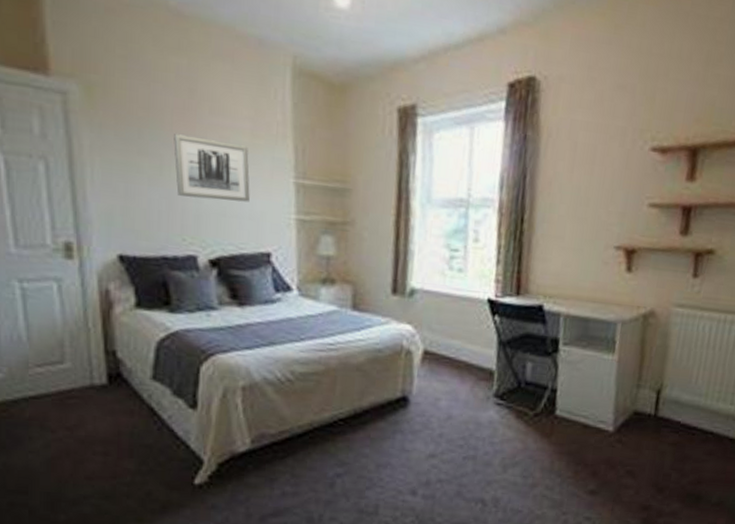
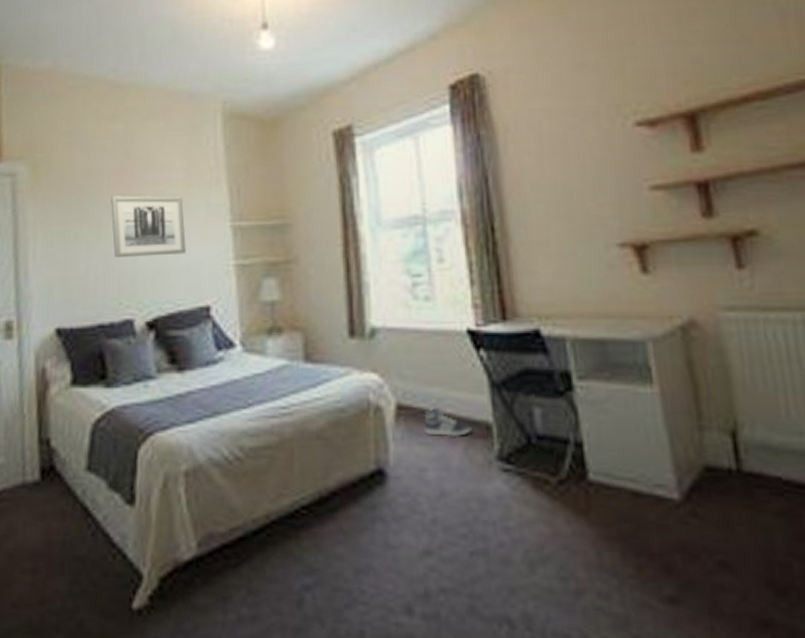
sneaker: none [443,354,479,379] -> present [424,406,472,438]

